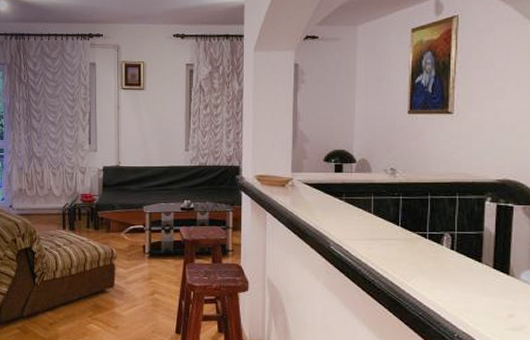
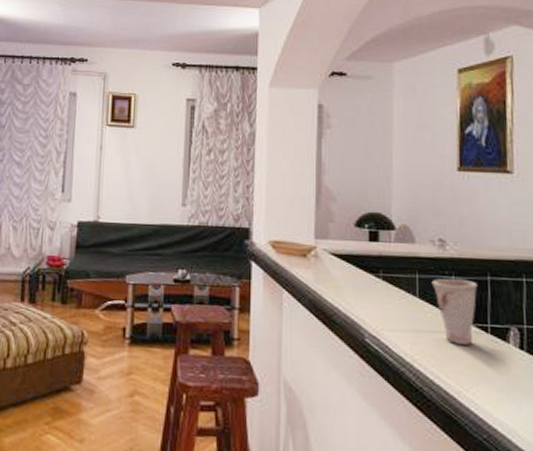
cup: none [384,198,420,248] -> present [431,278,478,345]

